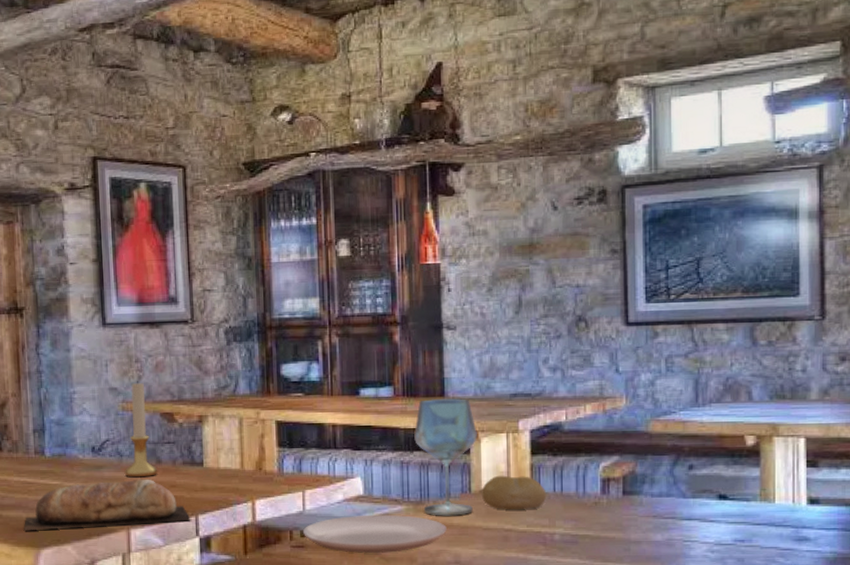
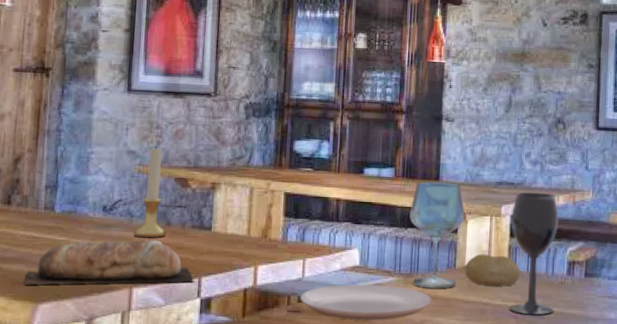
wine glass: none [531,402,588,541] -> present [510,191,559,315]

